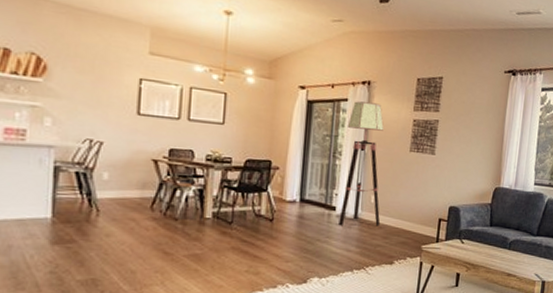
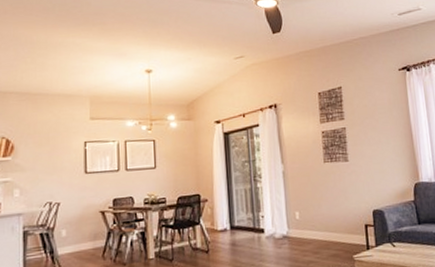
floor lamp: present [339,101,384,227] -> none [262,123,309,248]

